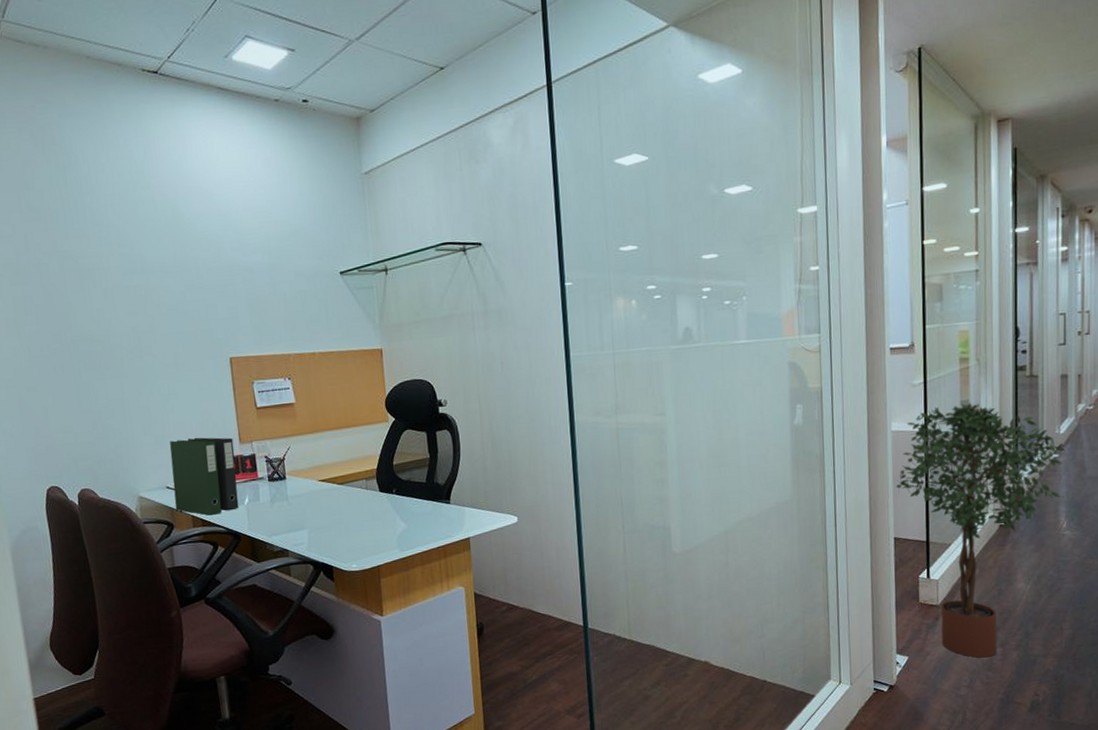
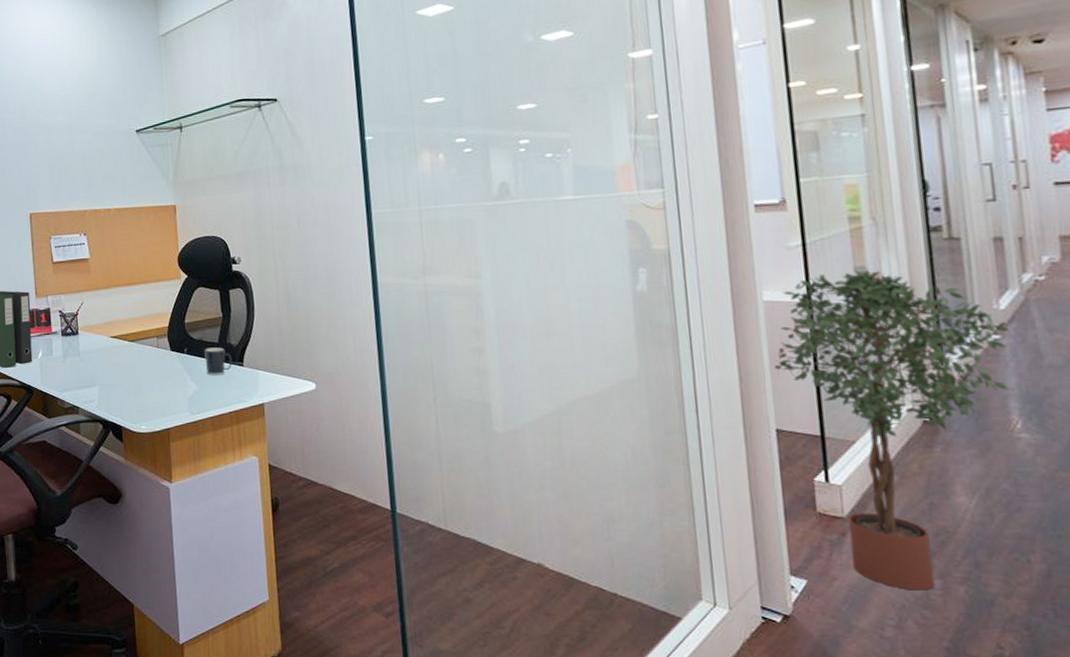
mug: none [412,486,440,514] -> present [204,347,233,376]

